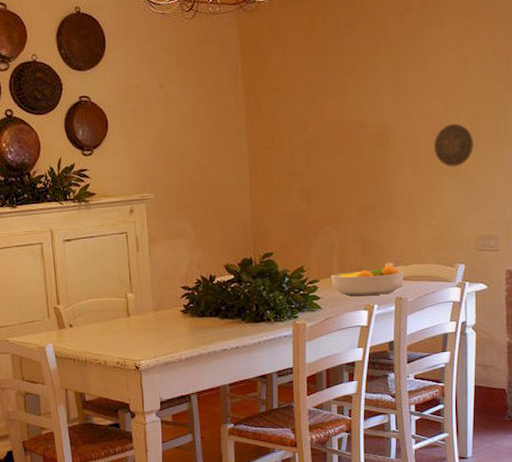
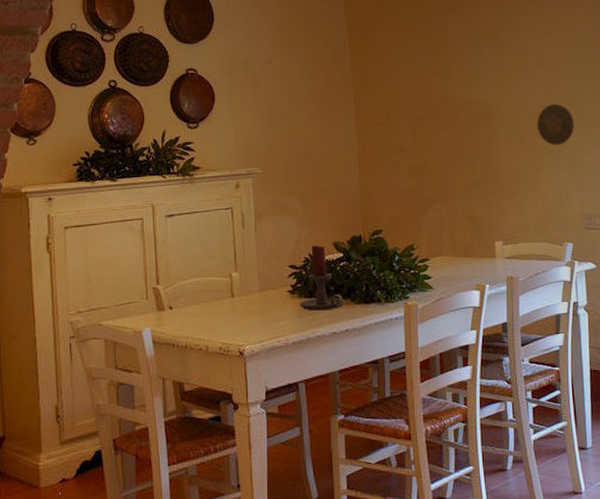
candle holder: none [192,268,236,329] -> present [300,245,345,311]
fruit bowl: present [330,264,405,296] -> none [441,242,515,276]

